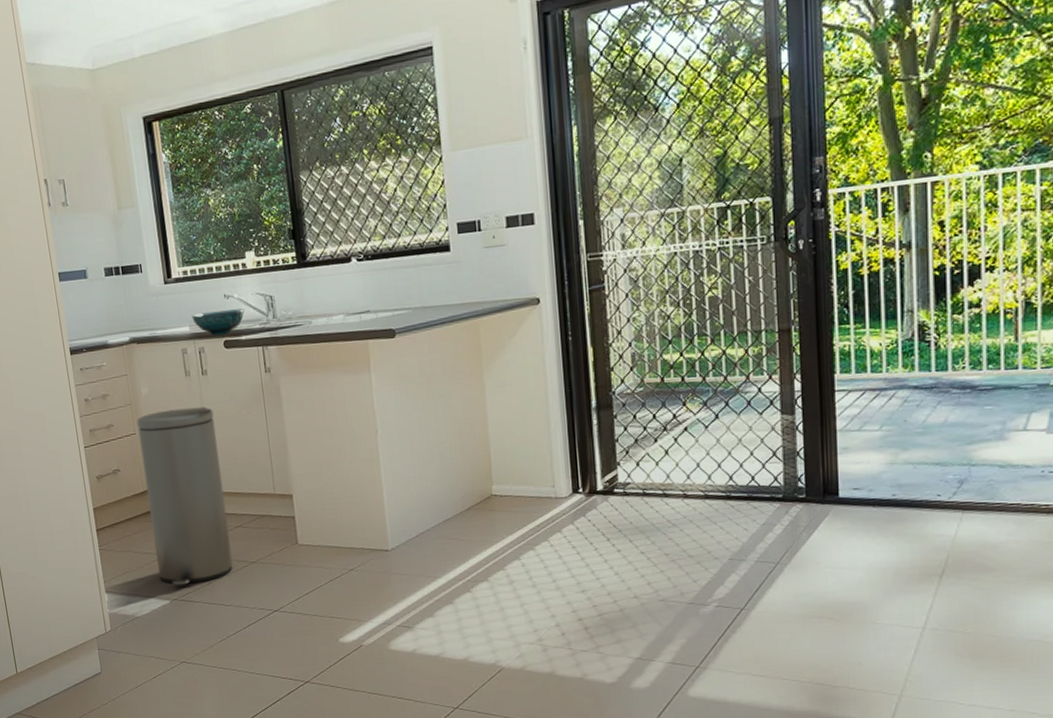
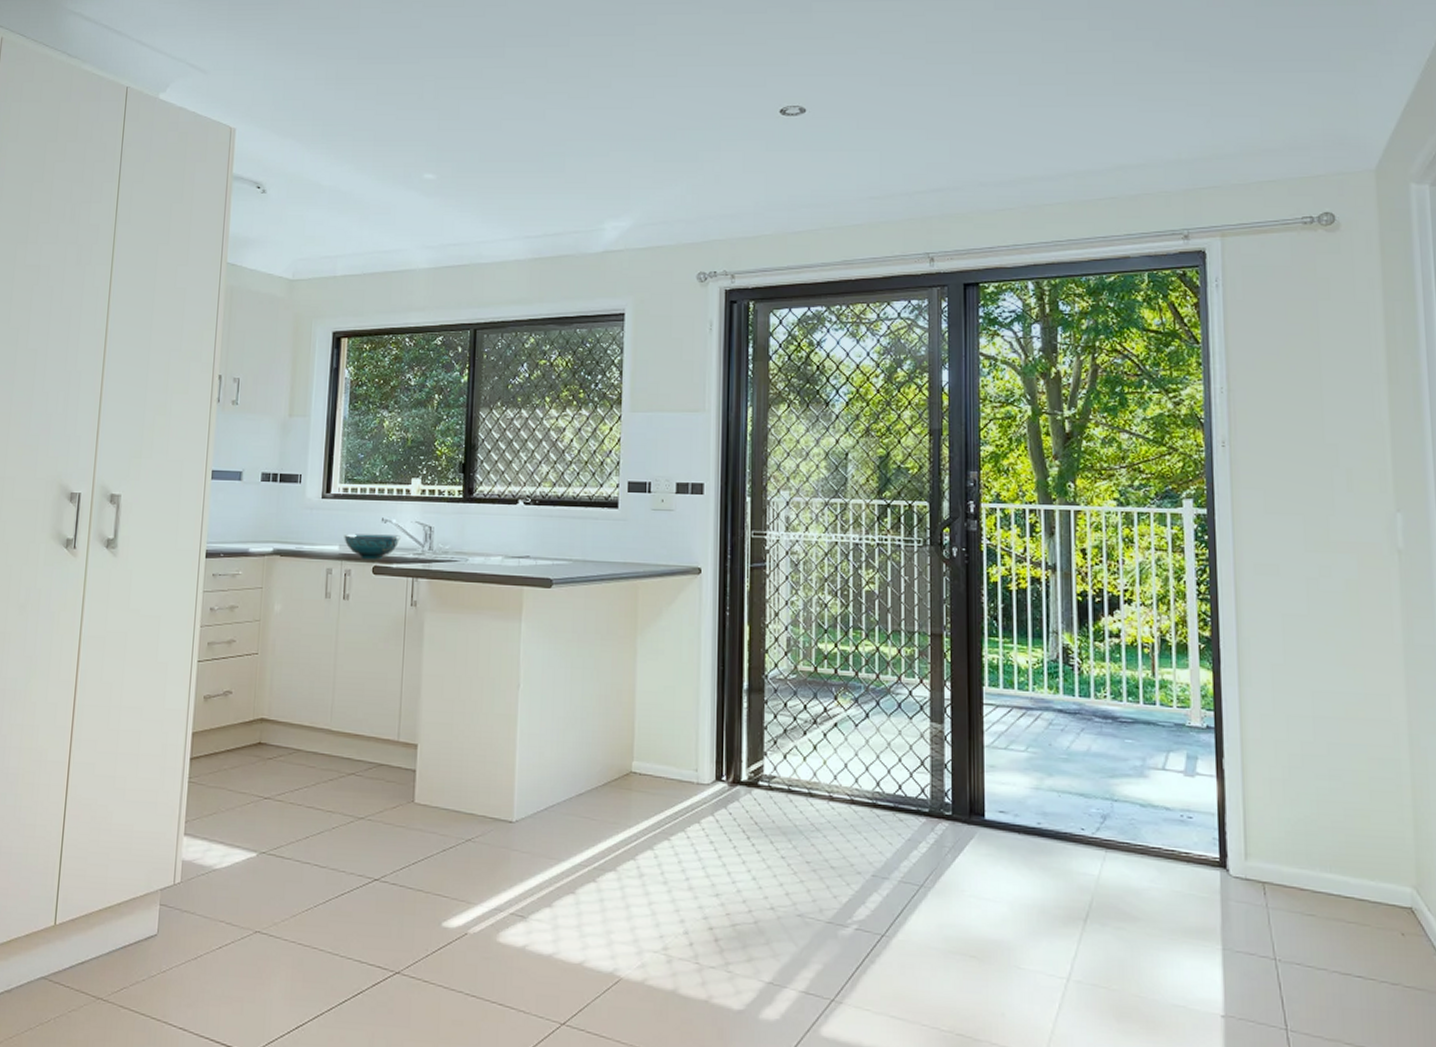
pedal bin: present [137,406,233,586] -> none [250,632,348,836]

